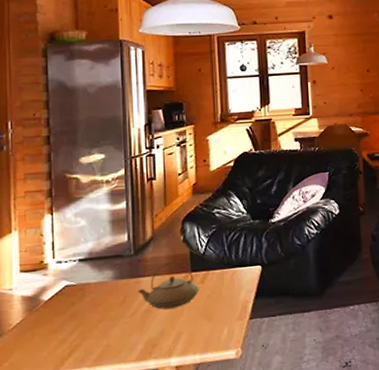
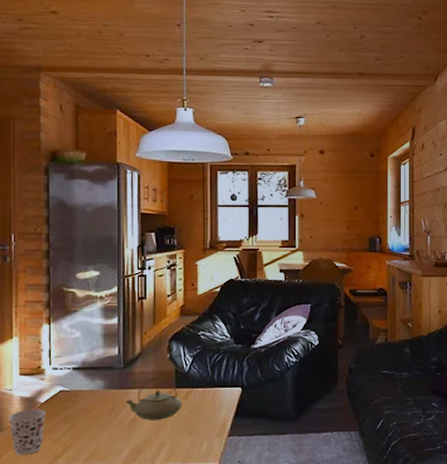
cup: none [8,307,50,361] -> present [8,409,46,455]

